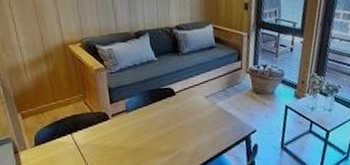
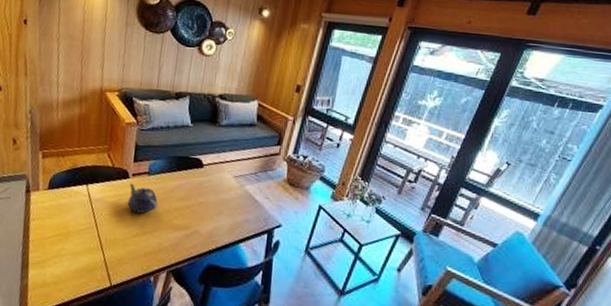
teapot: none [111,123,141,149] -> present [127,183,158,214]

